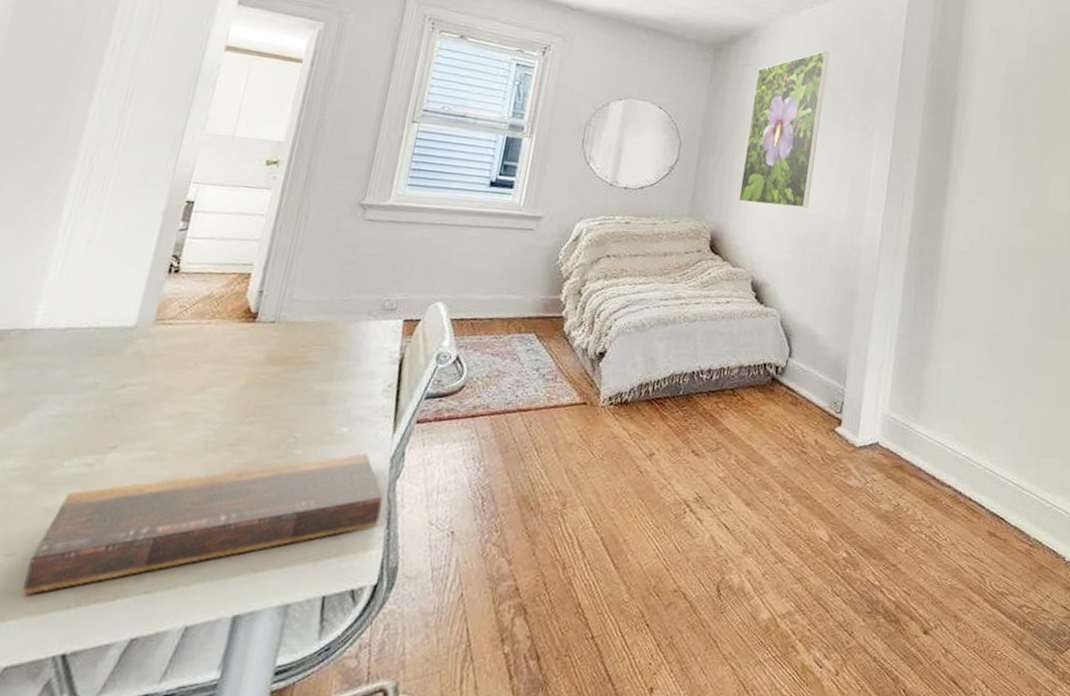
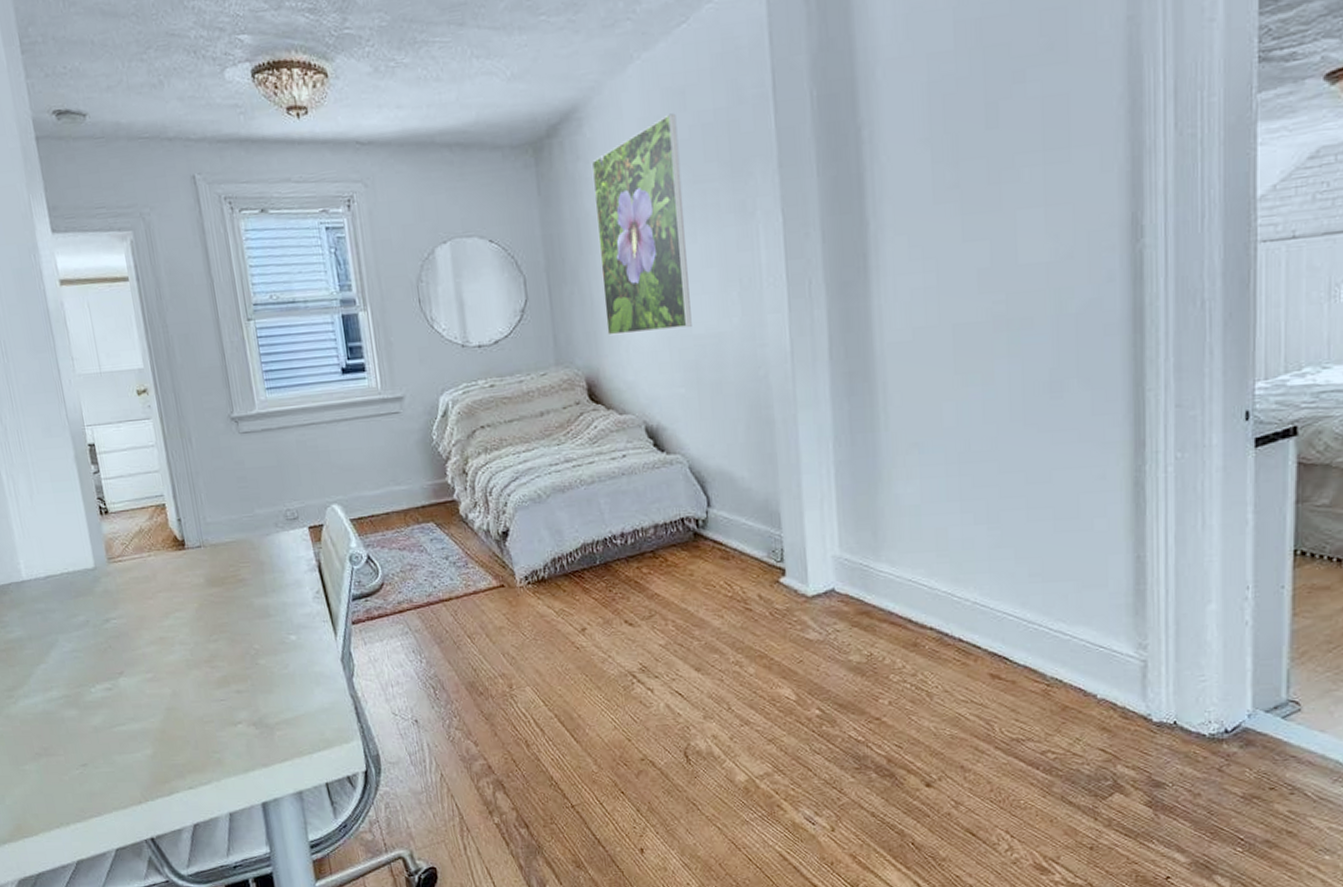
book: present [21,453,383,595] -> none [99,657,350,795]

